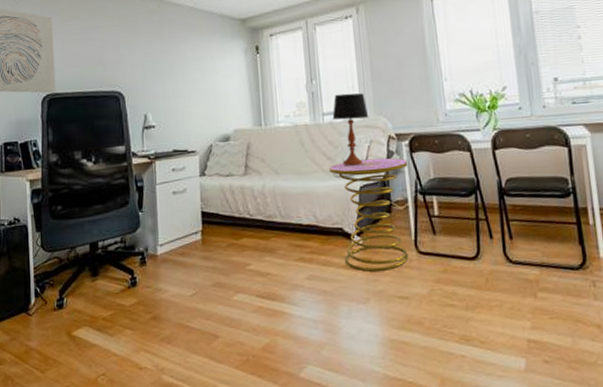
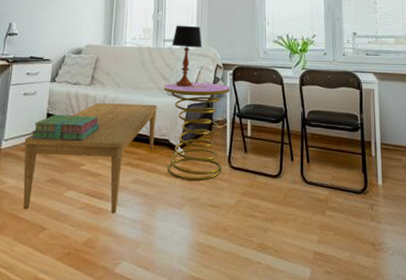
coffee table: none [182,189,326,319] -> present [23,103,158,214]
stack of books: none [188,209,262,241] -> present [31,115,100,141]

